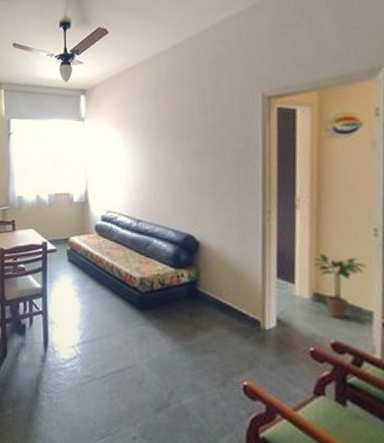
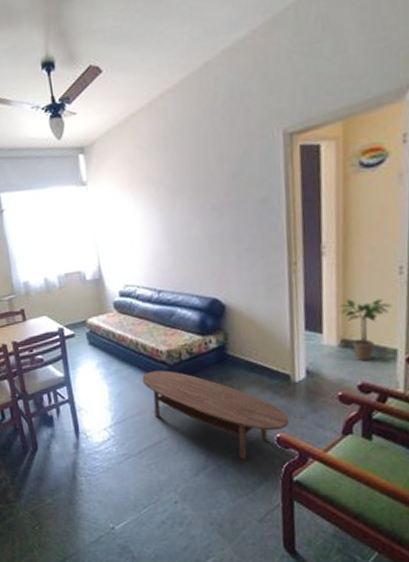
coffee table: none [114,295,258,404] -> present [142,370,290,460]

